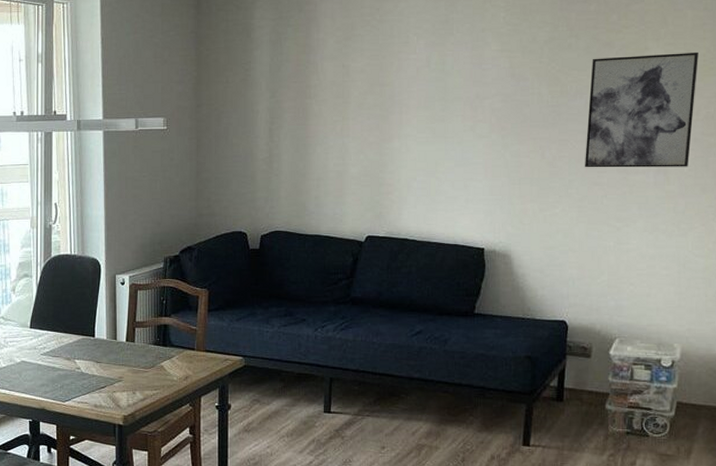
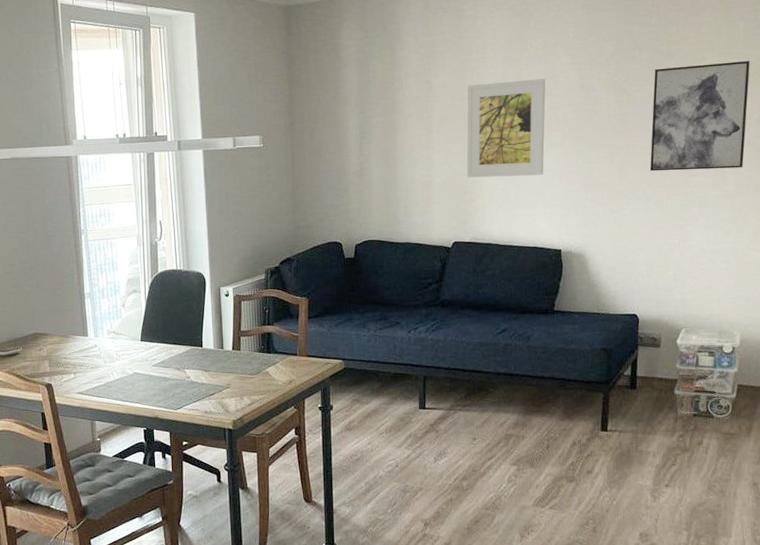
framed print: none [384,66,473,169] -> present [466,79,546,178]

